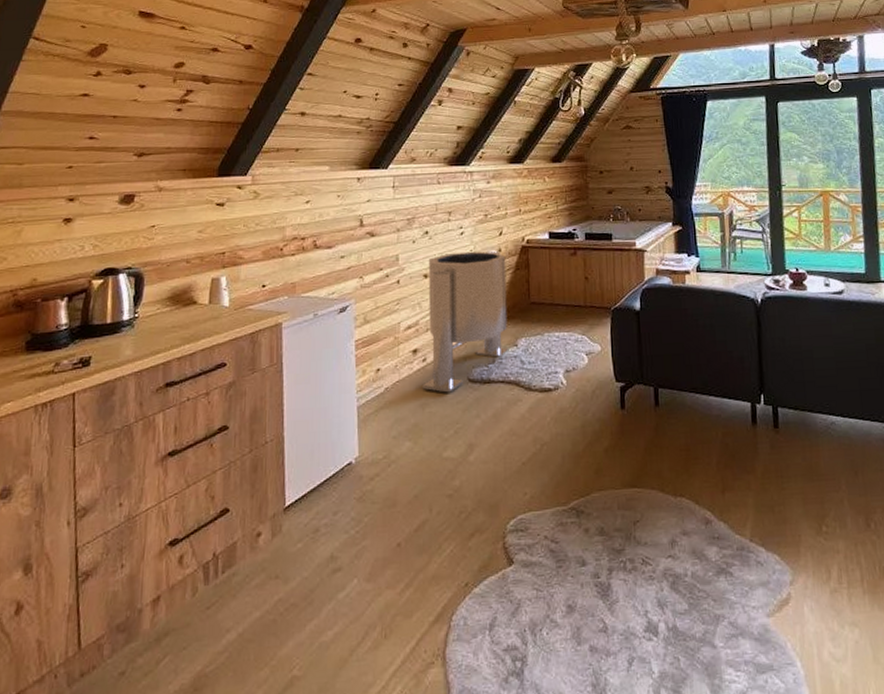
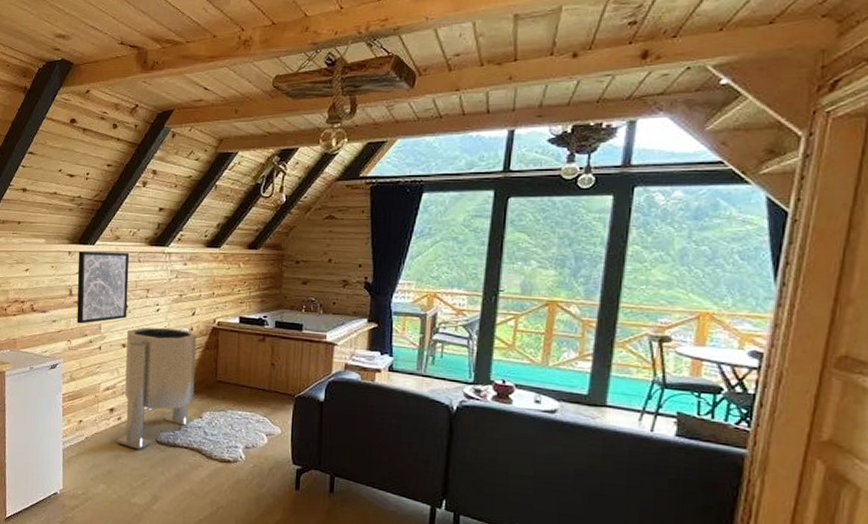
wall art: none [369,174,428,257] -> present [77,251,130,324]

